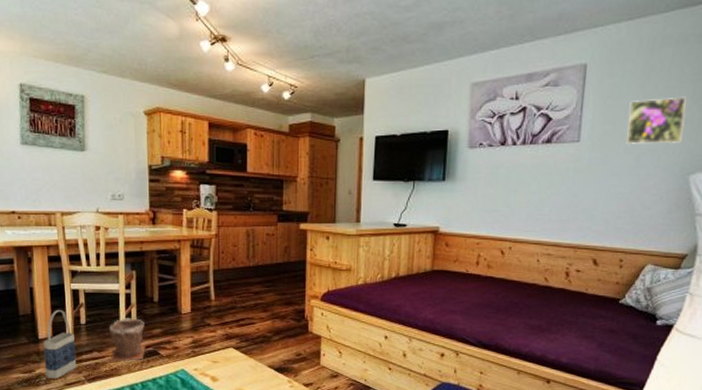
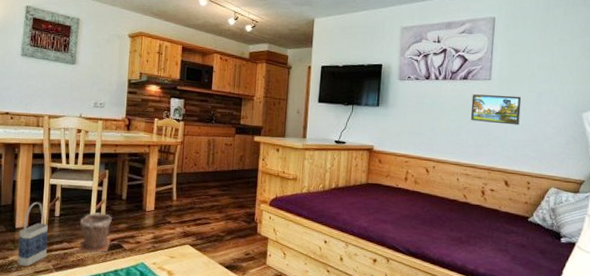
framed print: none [554,159,616,194] -> present [470,94,522,125]
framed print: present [626,96,687,145] -> none [529,48,578,86]

